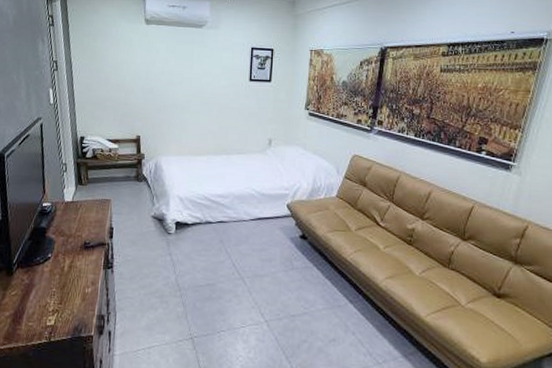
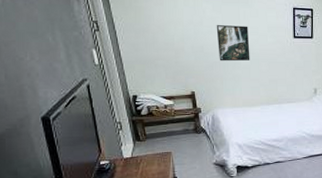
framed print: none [168,66,201,105] -> present [216,25,250,61]

